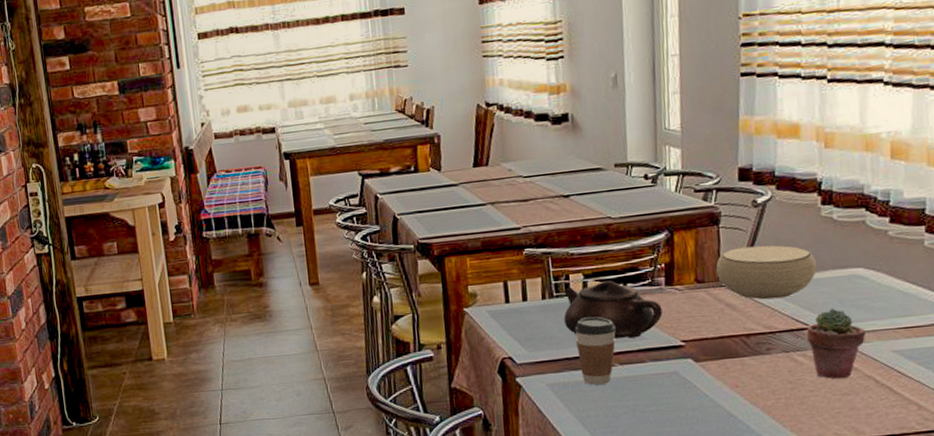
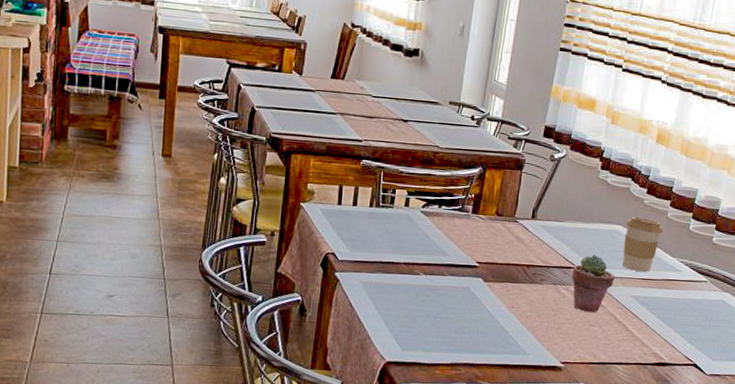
teapot: present [563,280,663,339] -> none [384,200,466,254]
coffee cup: present [574,317,616,385] -> none [391,229,426,289]
bowl: present [716,245,817,300] -> none [514,192,589,240]
coffee cup: none [868,253,922,320] -> present [622,216,664,273]

